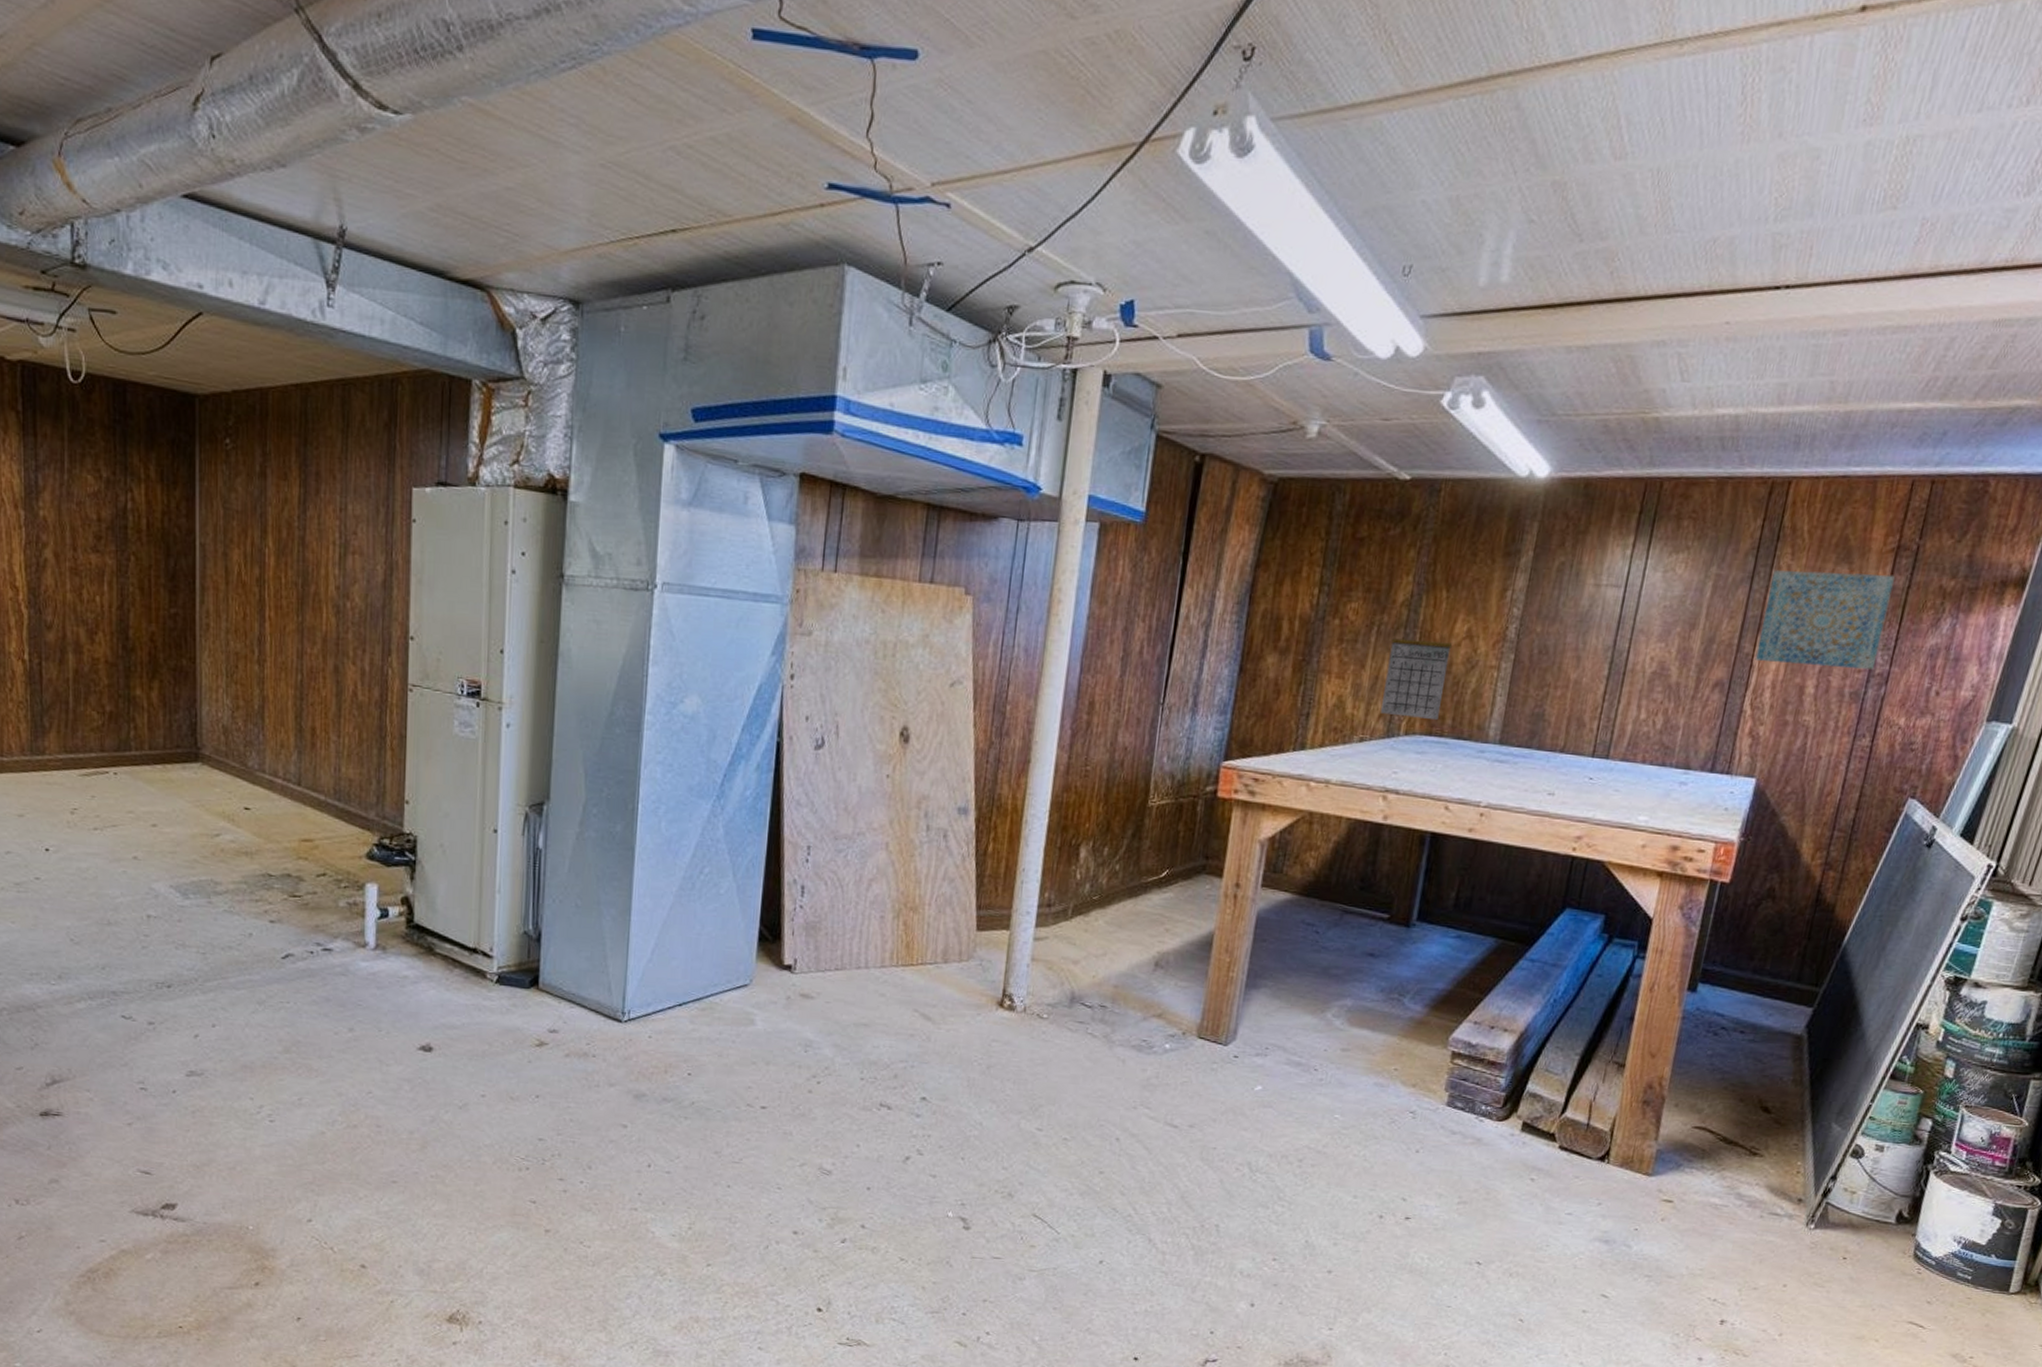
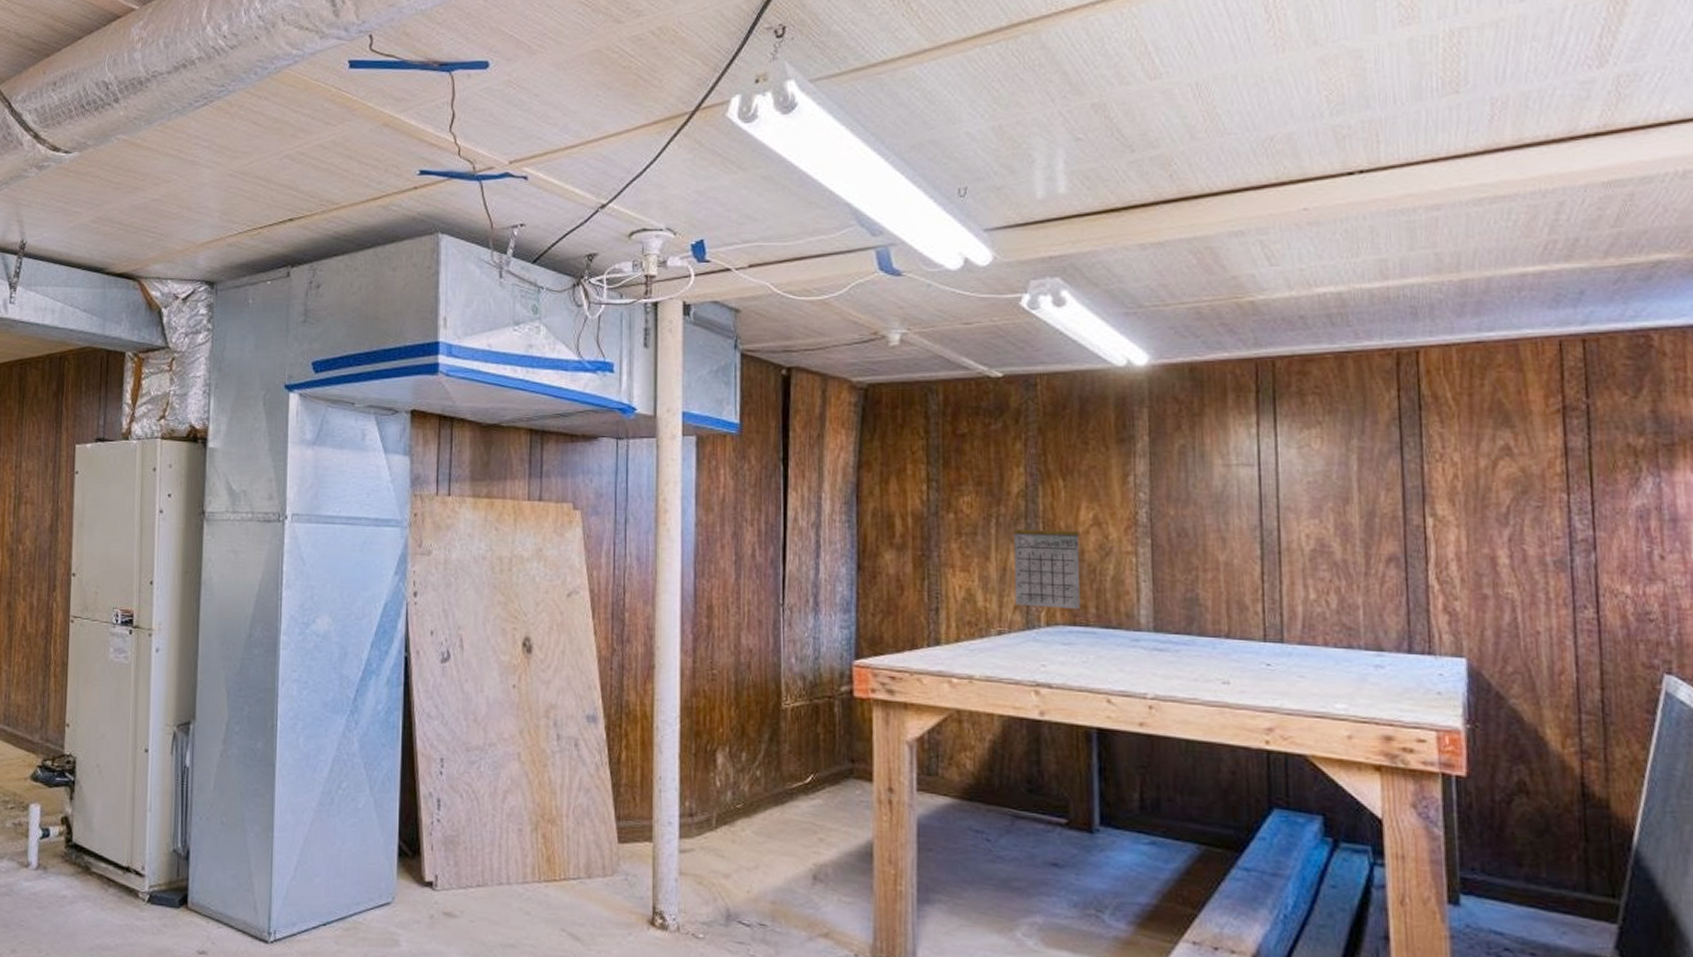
wall art: present [1754,570,1895,669] -> none [1424,436,1575,535]

